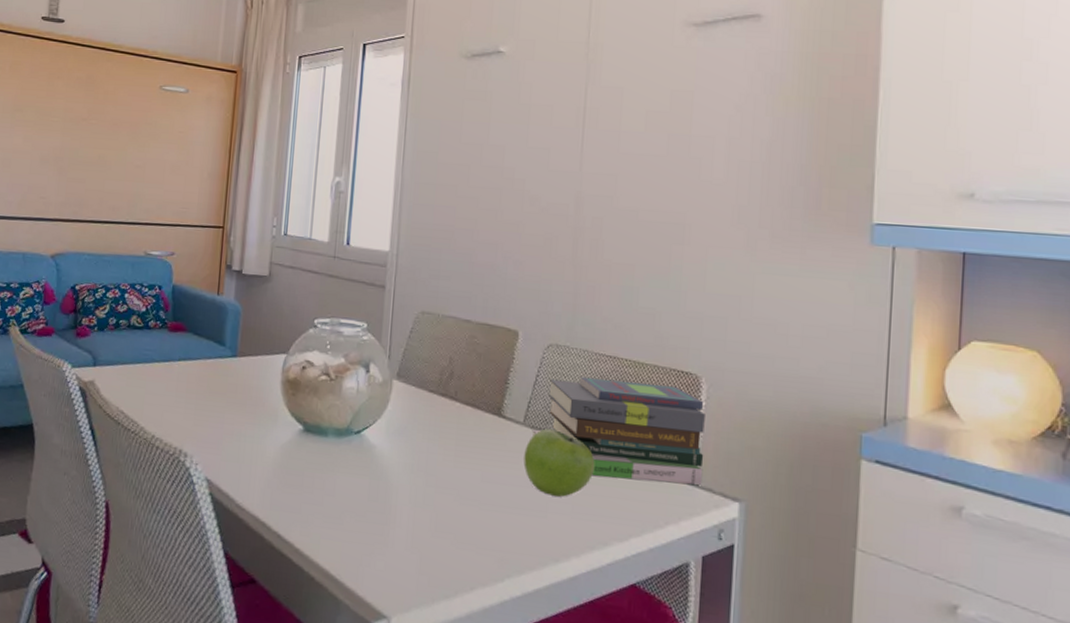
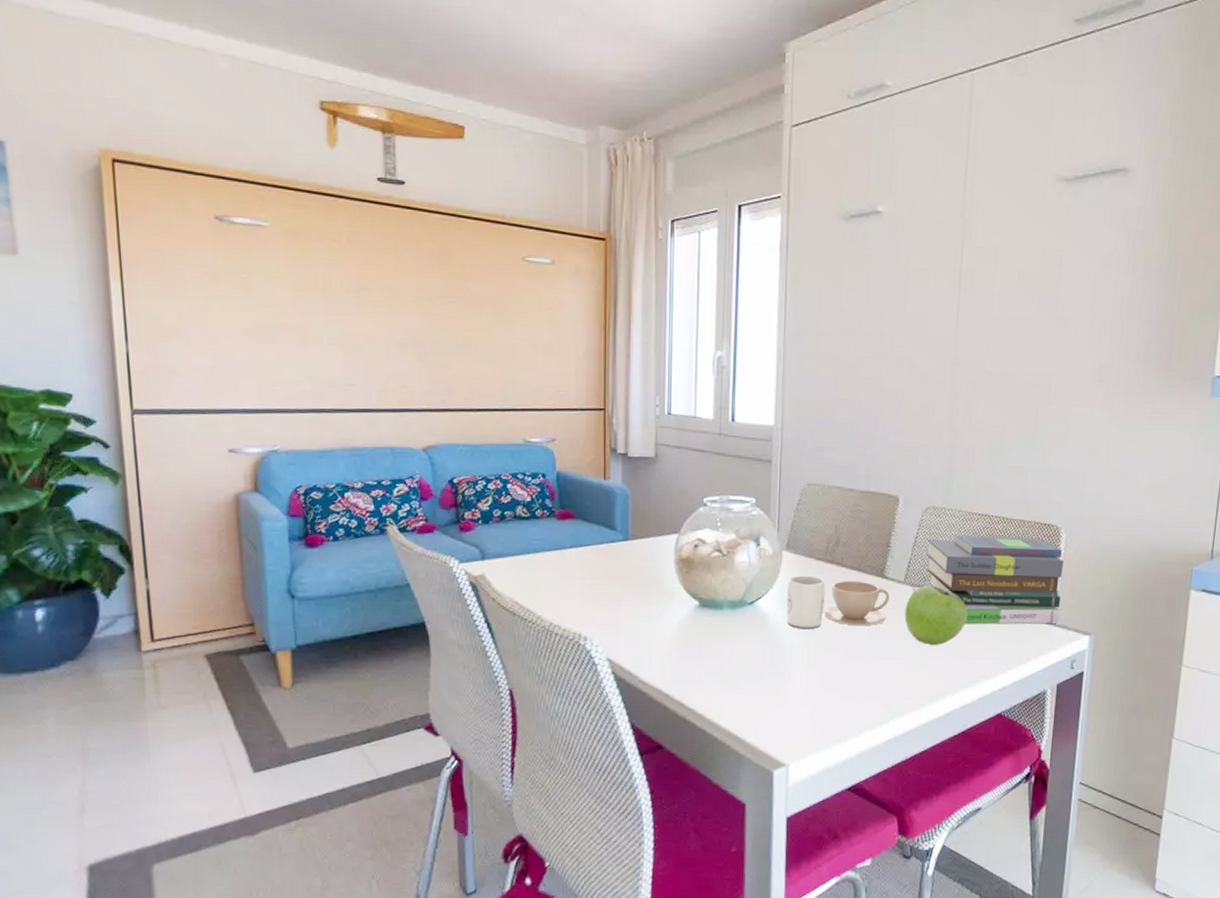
mug: none [394,406,437,466] -> present [786,575,826,630]
teacup: none [435,416,507,468] -> present [824,580,889,626]

